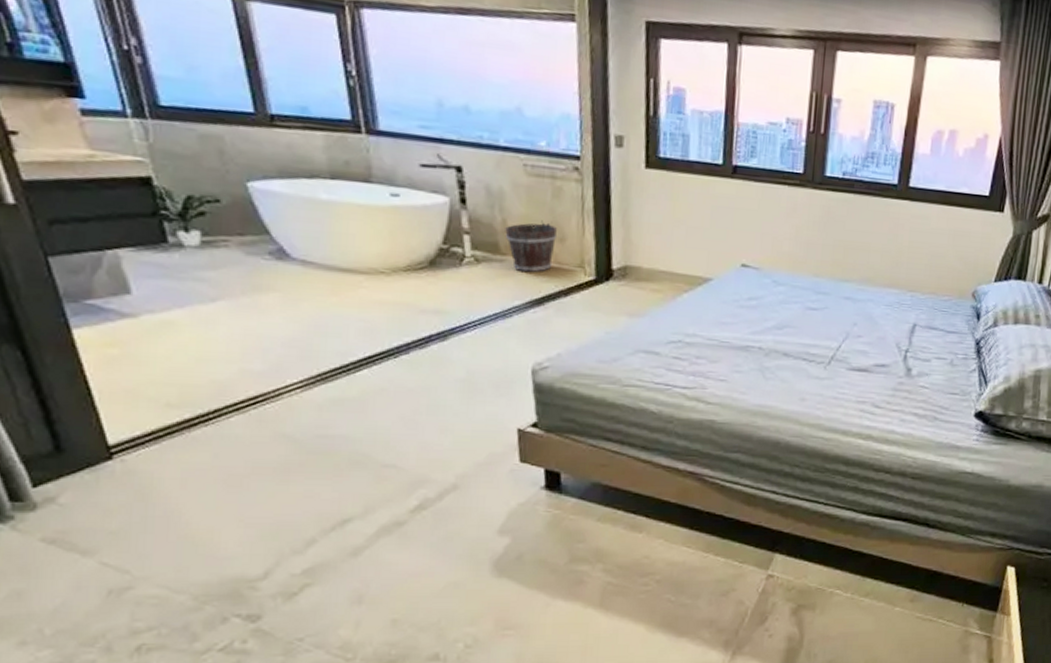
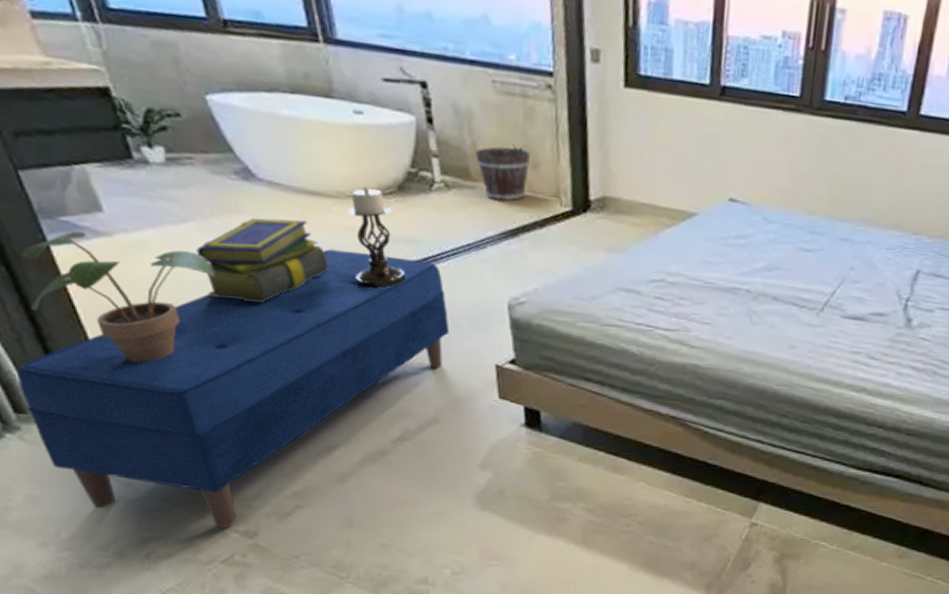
bench: none [18,322,474,614] -> present [17,249,450,529]
potted plant: none [40,314,240,443] -> present [21,231,215,363]
stack of books: none [223,295,356,378] -> present [196,218,328,304]
candle holder: none [378,263,432,360] -> present [347,187,406,289]

